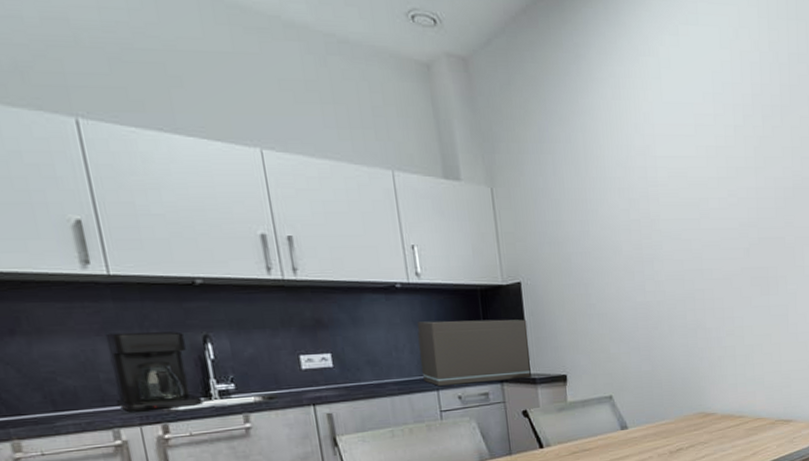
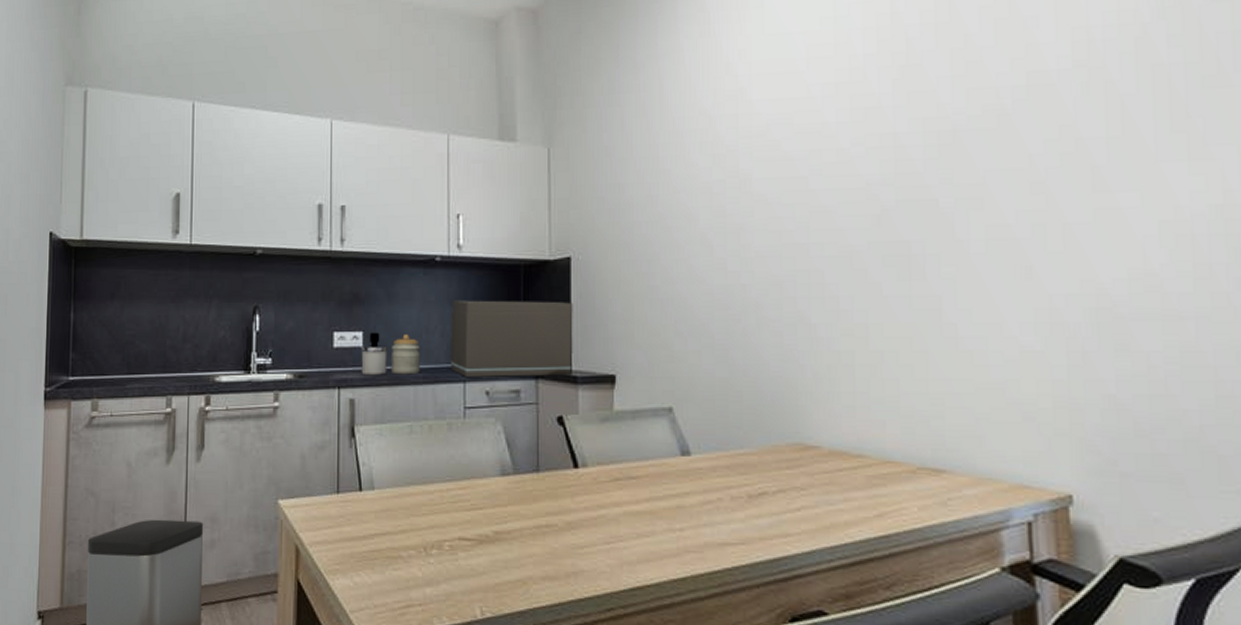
coffee maker: present [105,331,203,413] -> none [175,300,242,381]
soap dispenser: none [331,353,362,392] -> present [361,332,387,376]
jar: none [362,353,395,389] -> present [390,335,421,375]

